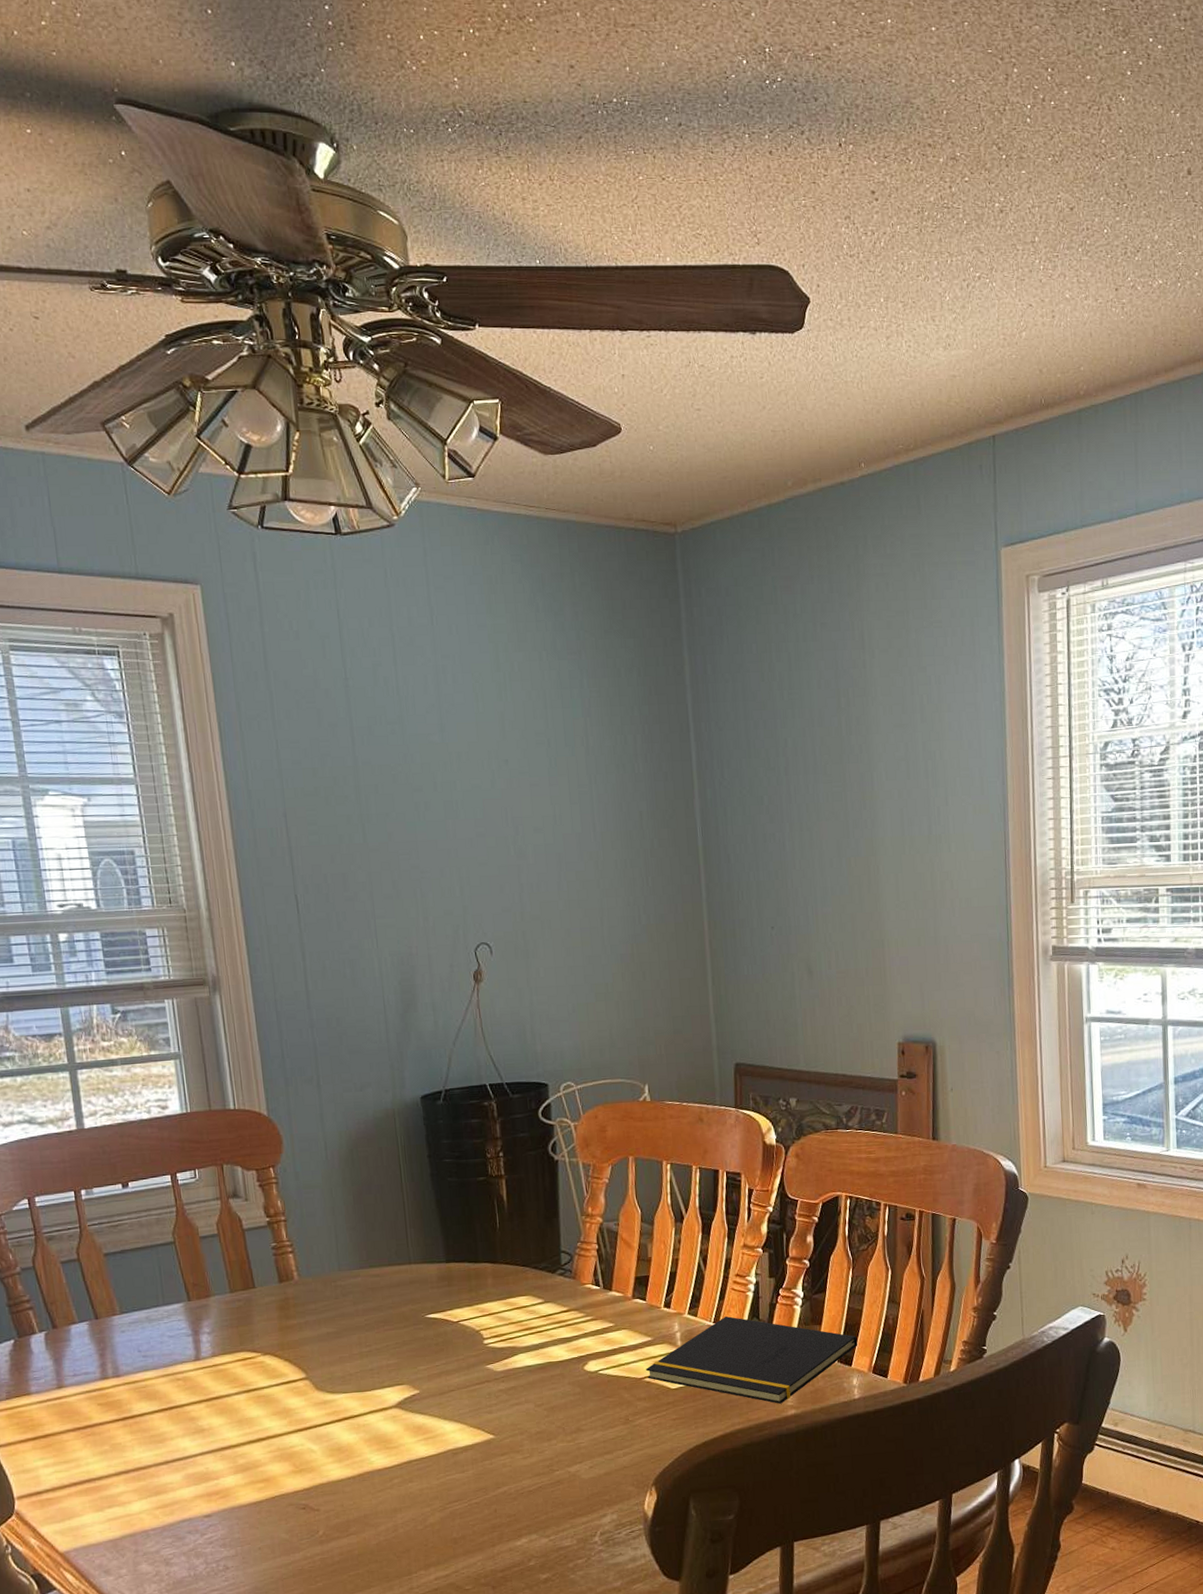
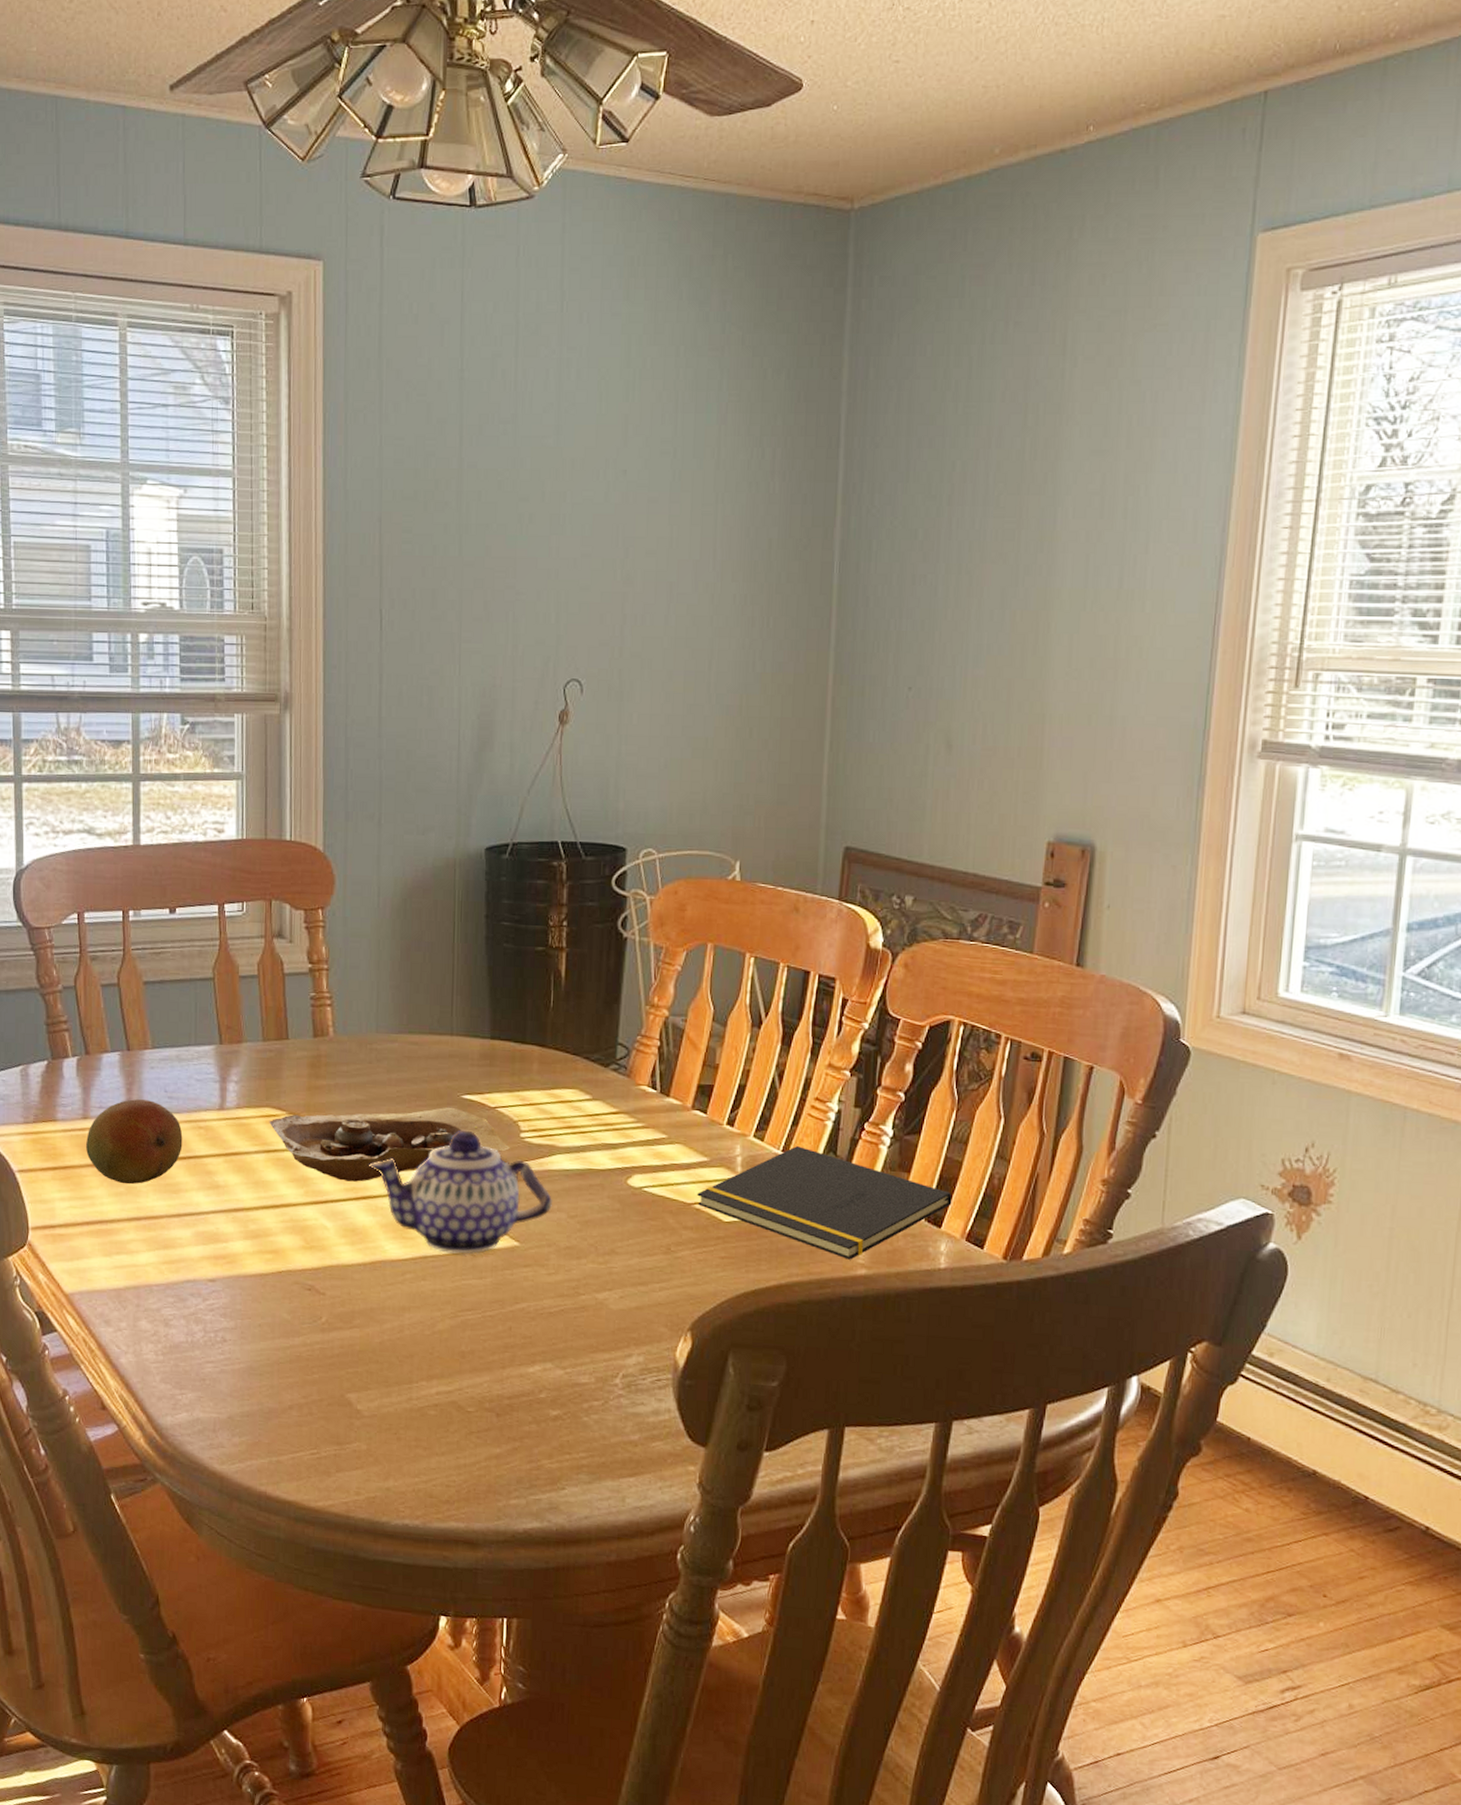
fruit: none [63,1361,163,1442] -> present [86,1099,183,1185]
bowl: none [246,1326,476,1407] -> present [269,1107,510,1182]
teapot: none [346,1345,521,1455] -> present [368,1131,553,1254]

